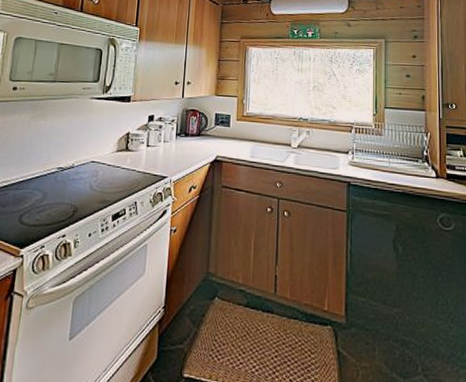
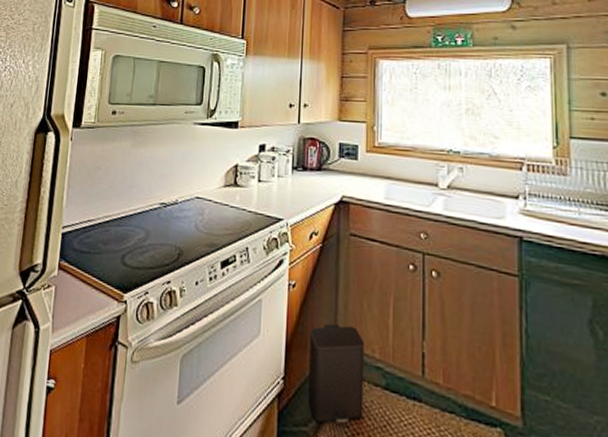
pedal bin: none [184,259,231,340] -> present [308,323,365,424]

